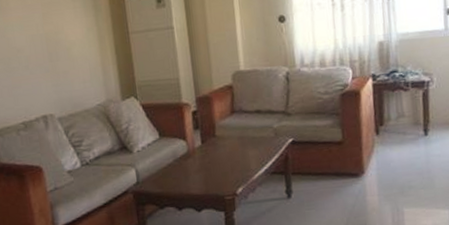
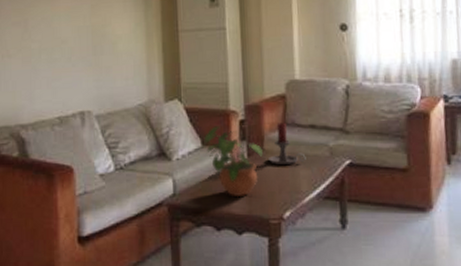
potted plant: none [161,118,215,180] -> present [204,126,263,198]
candle holder: none [220,110,254,149] -> present [268,122,306,166]

